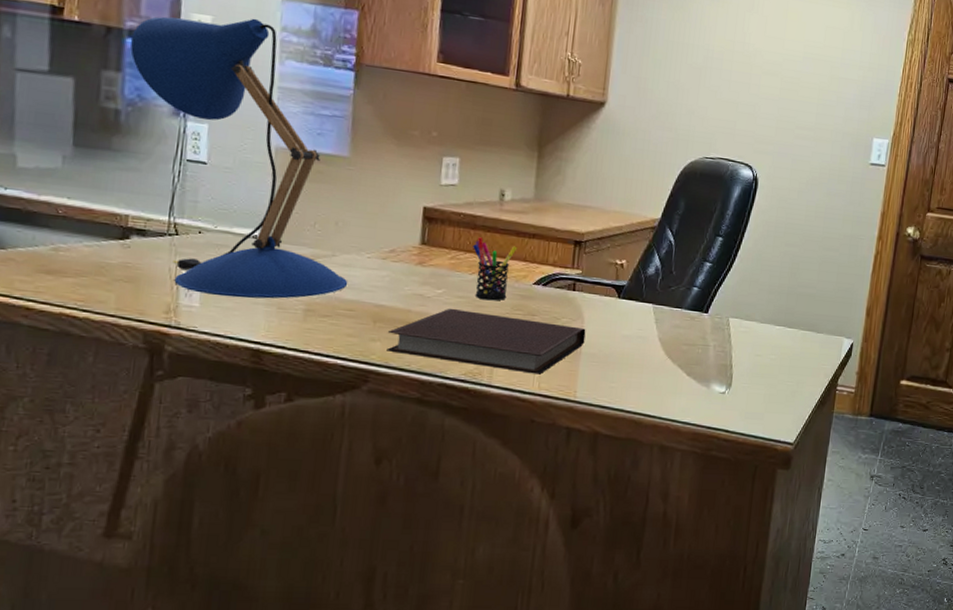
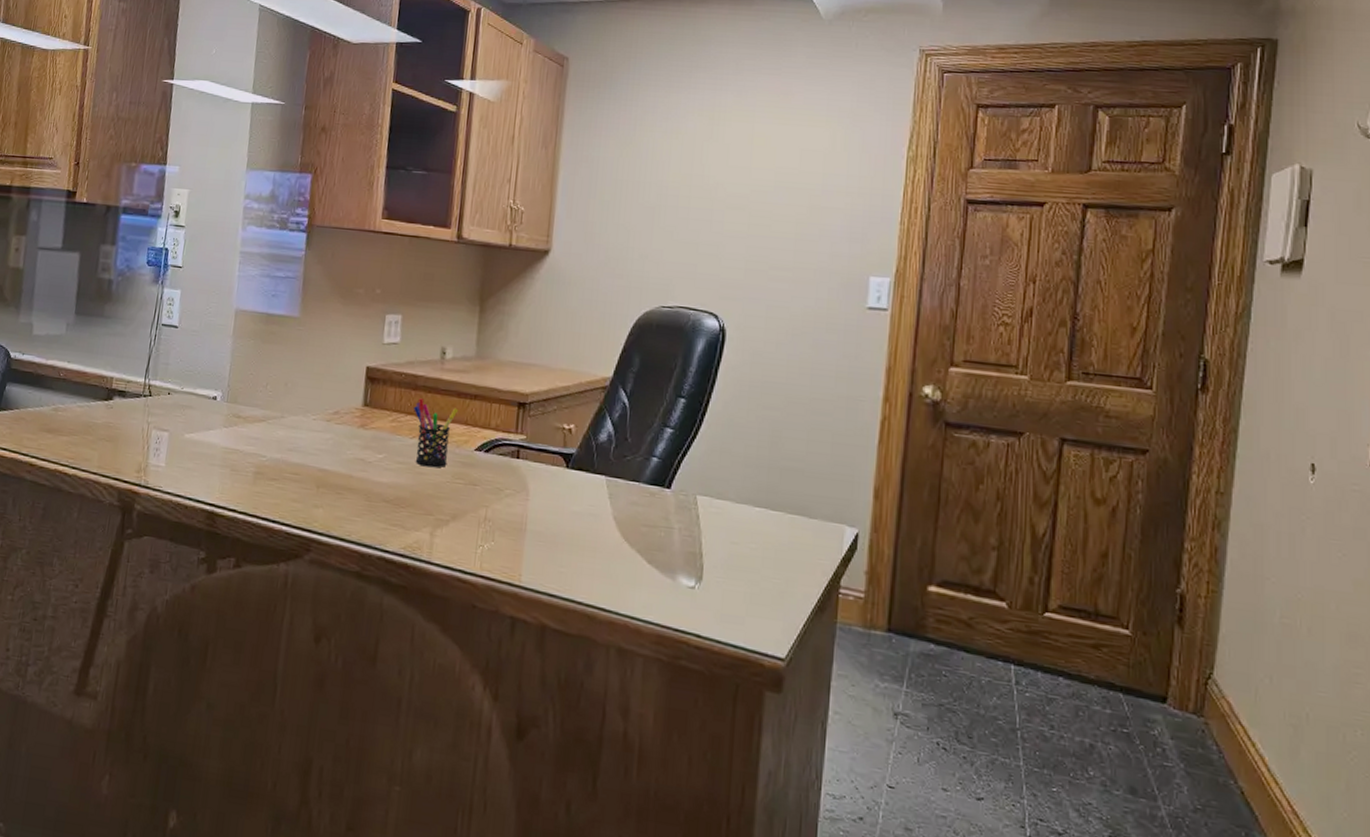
desk lamp: present [130,16,348,299] -> none [123,188,295,460]
notebook: present [386,308,586,374] -> none [328,474,531,553]

